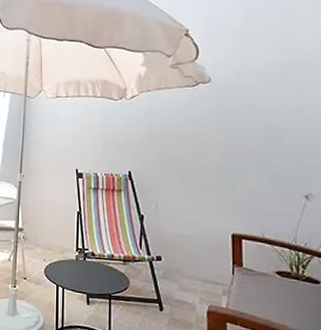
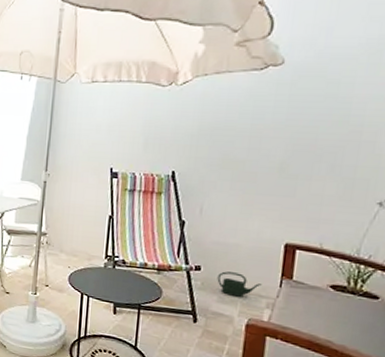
watering can: none [177,261,216,285] -> present [217,271,262,297]

